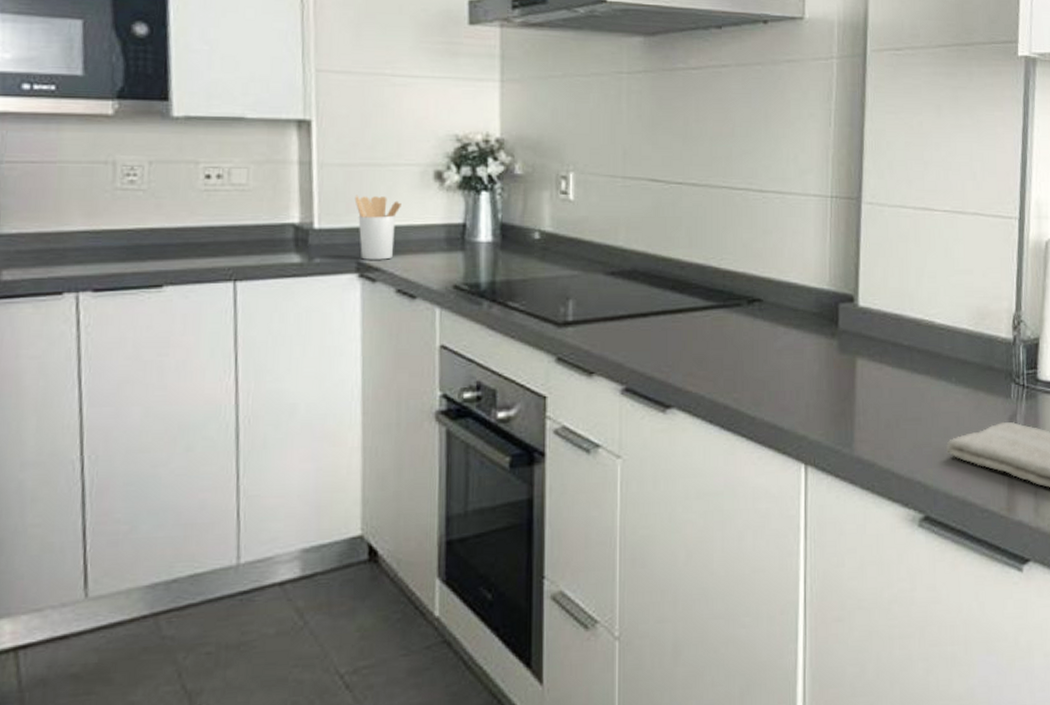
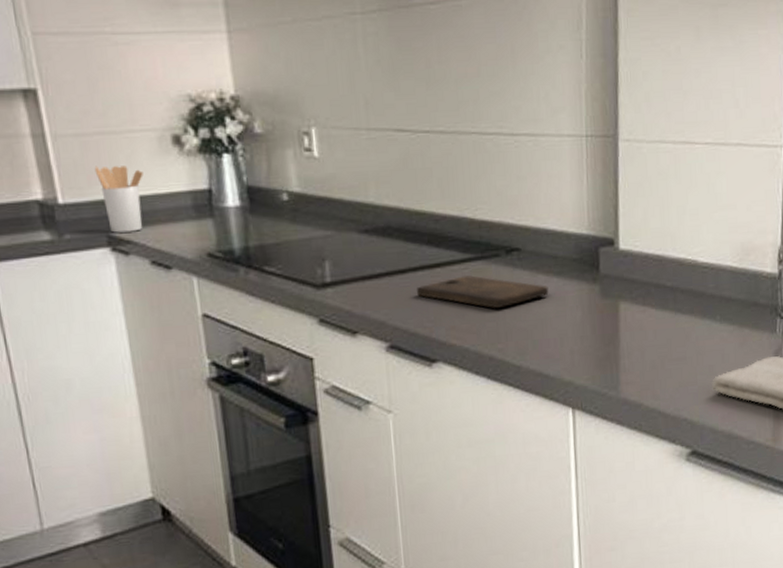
cutting board: none [657,323,787,358] -> present [417,275,549,309]

